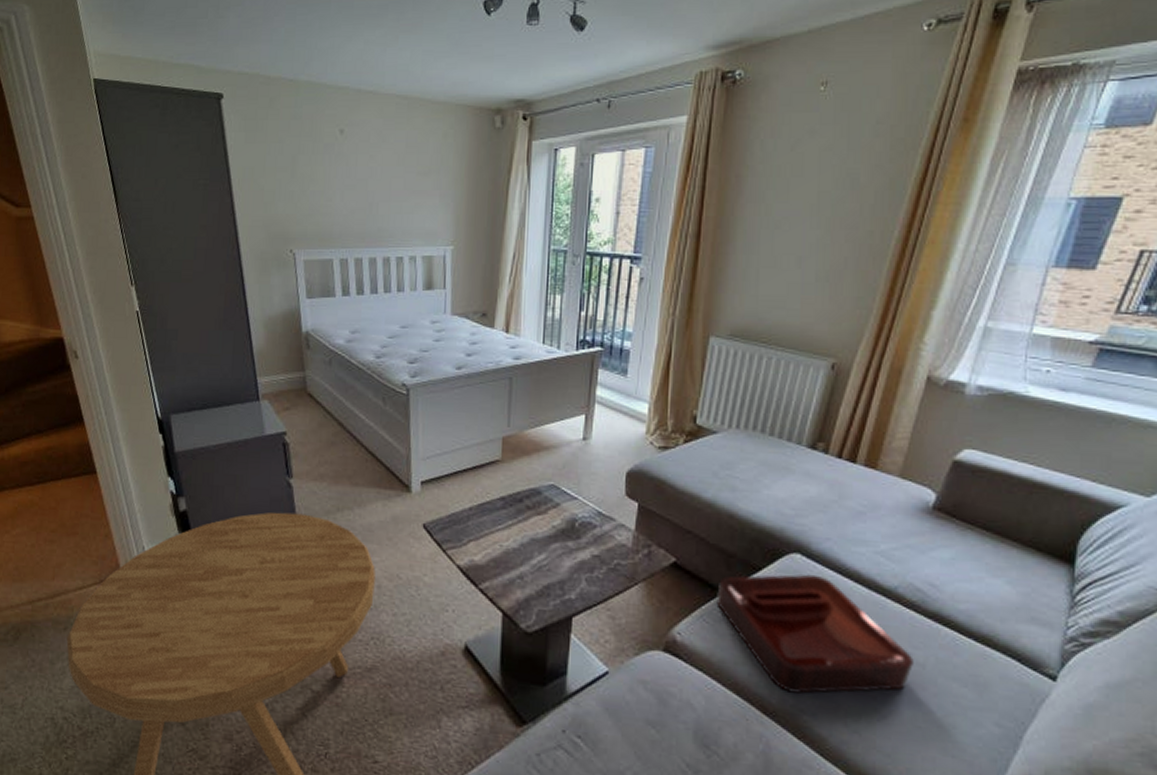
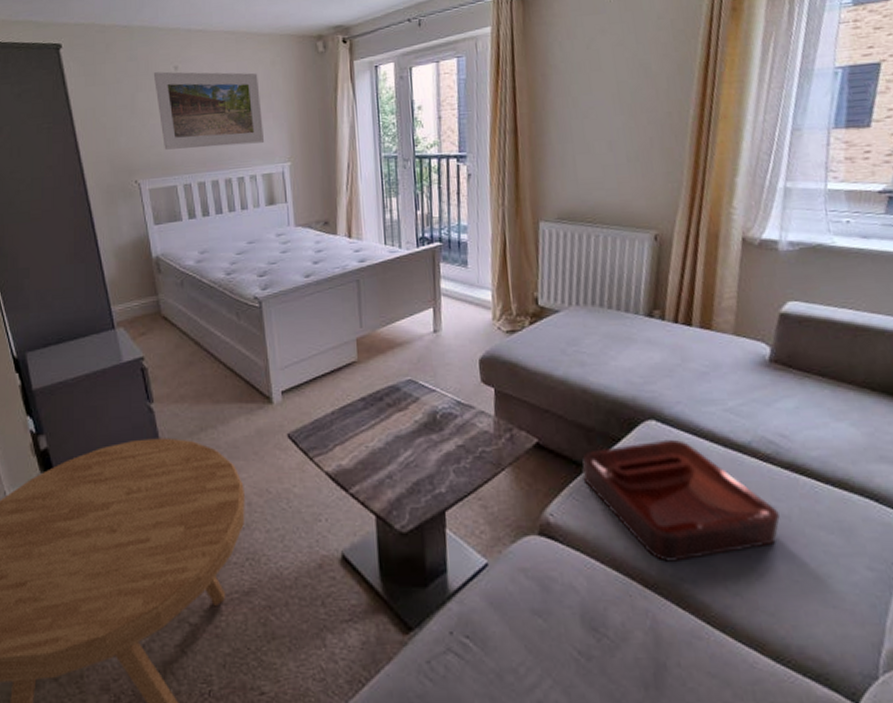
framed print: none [317,134,429,222] -> present [153,71,265,150]

